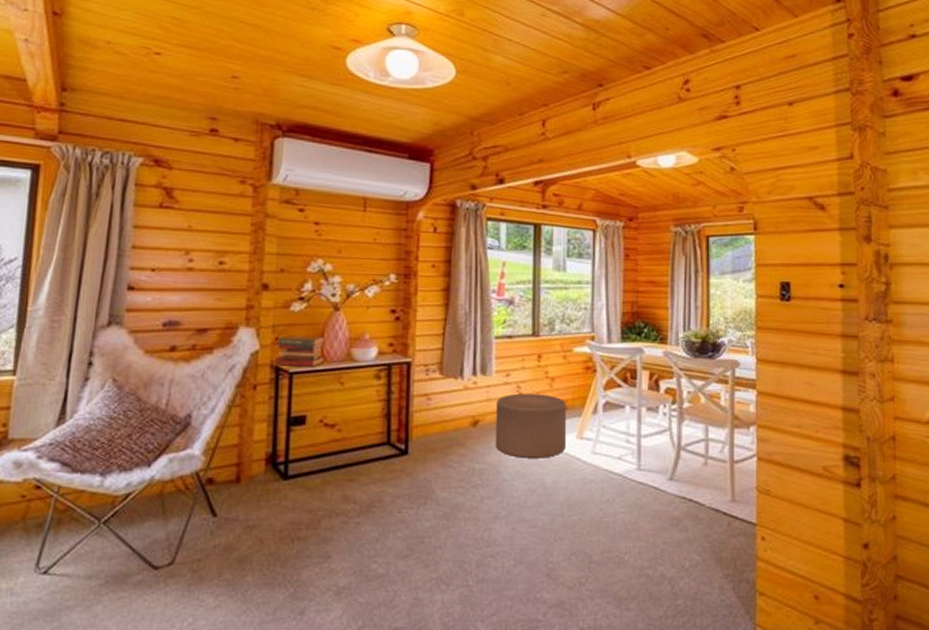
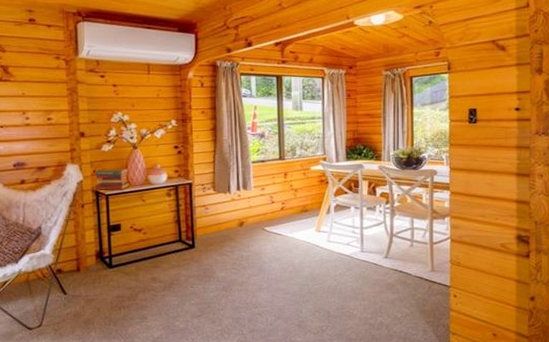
pouf: present [495,393,567,458] -> none [256,201,309,247]

